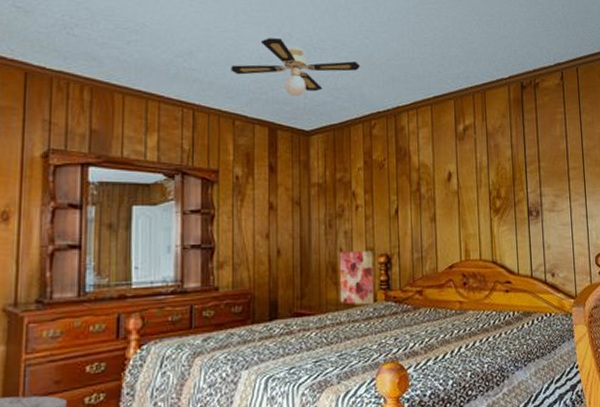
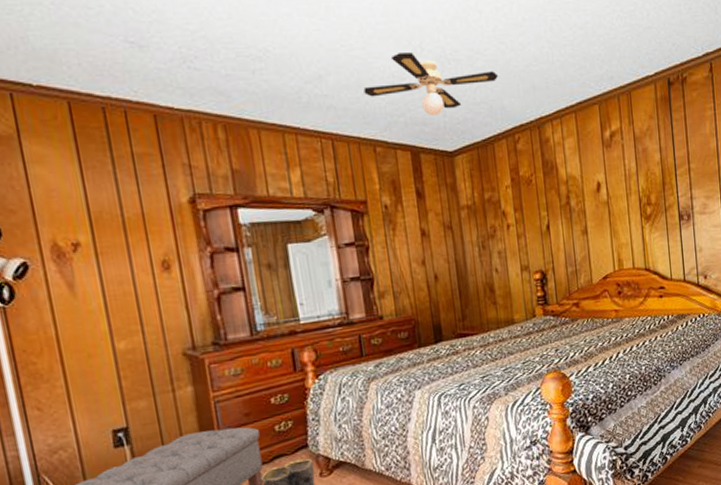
wall art: present [339,251,374,305] -> none [495,268,533,322]

